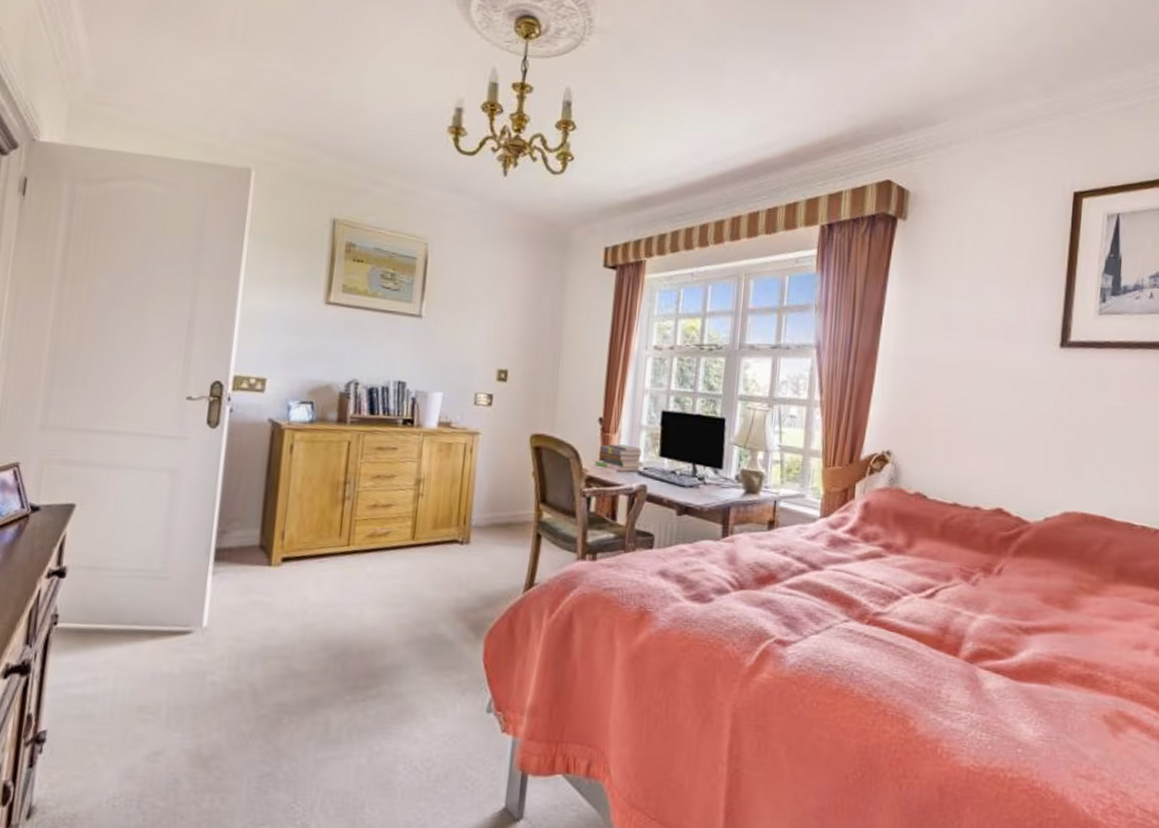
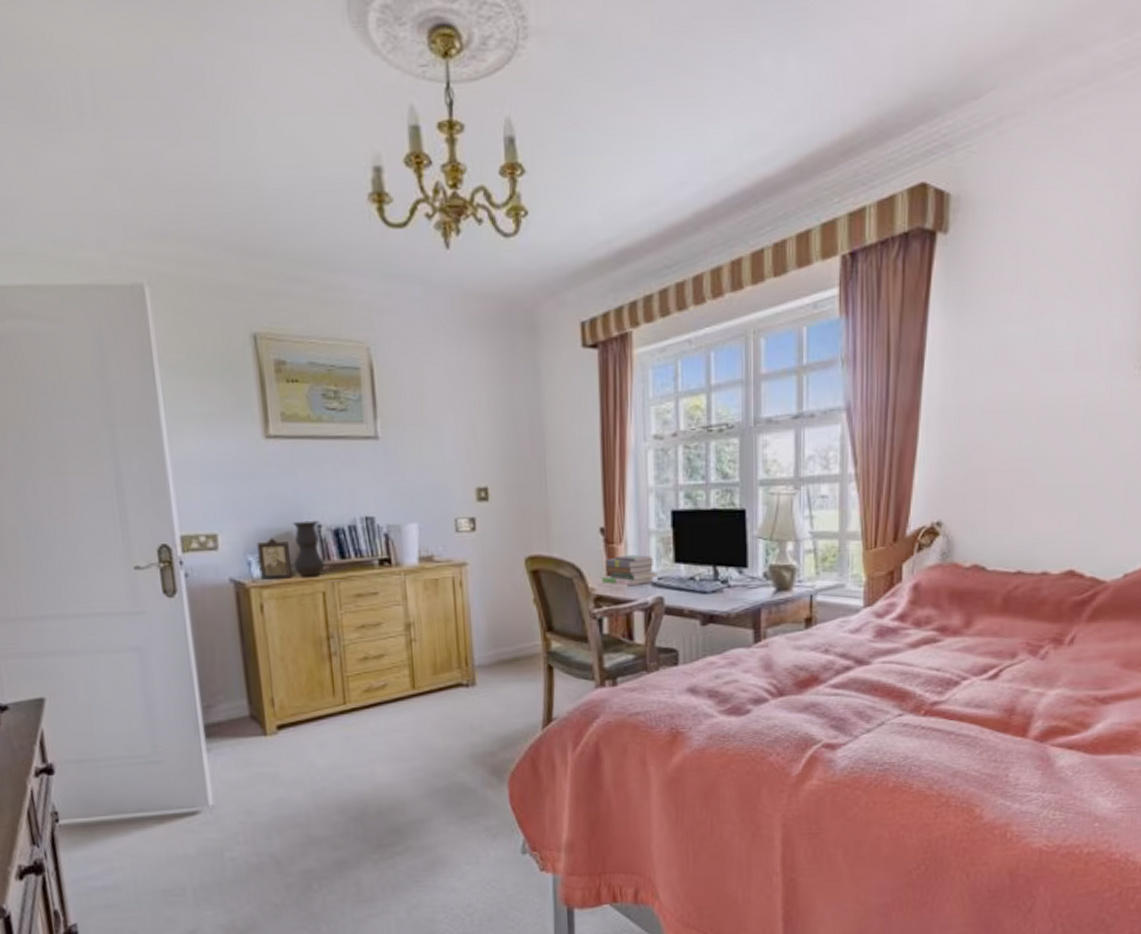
photo frame: none [296,388,327,426] -> present [257,538,293,580]
vase: none [327,376,357,429] -> present [292,520,325,579]

